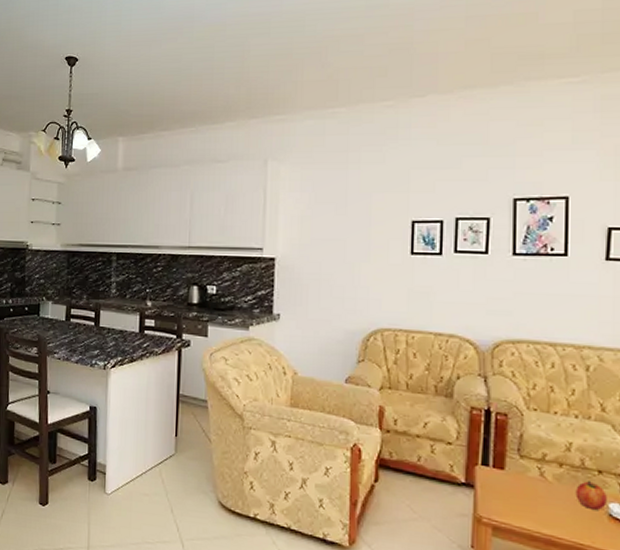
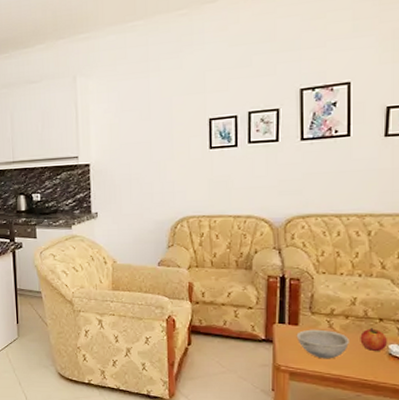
bowl: none [501,475,563,515] -> present [296,329,349,359]

